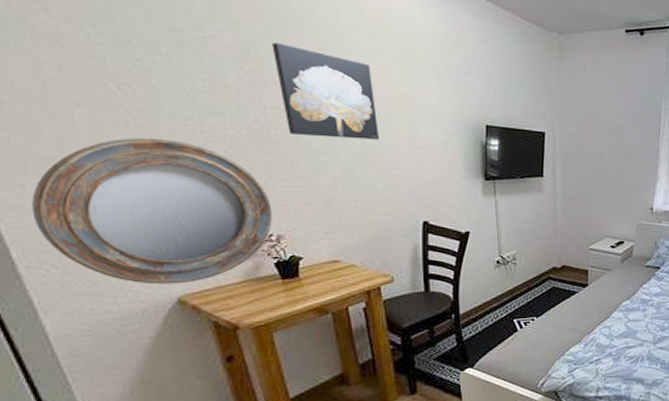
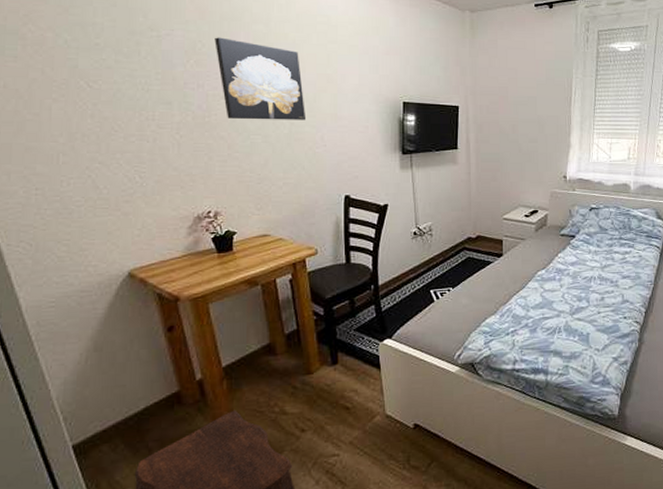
home mirror: present [32,137,272,285] -> none [14,127,211,260]

